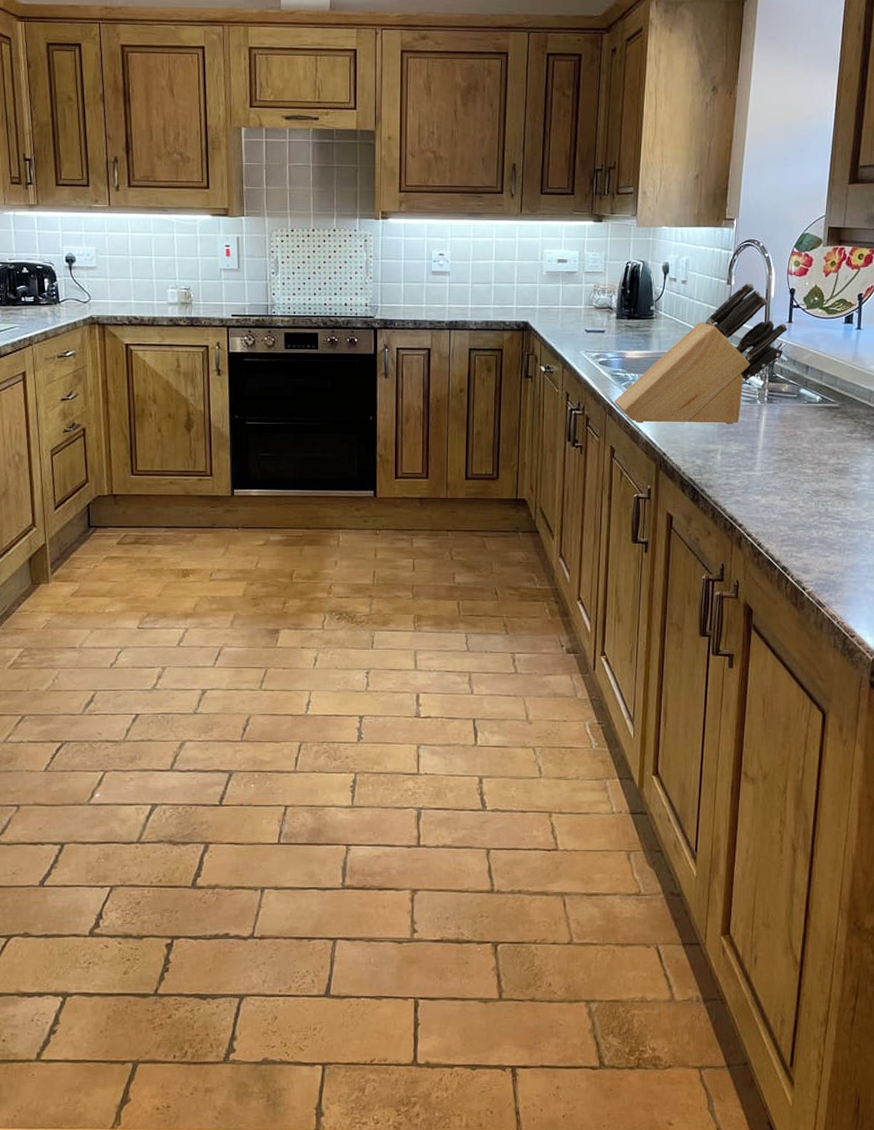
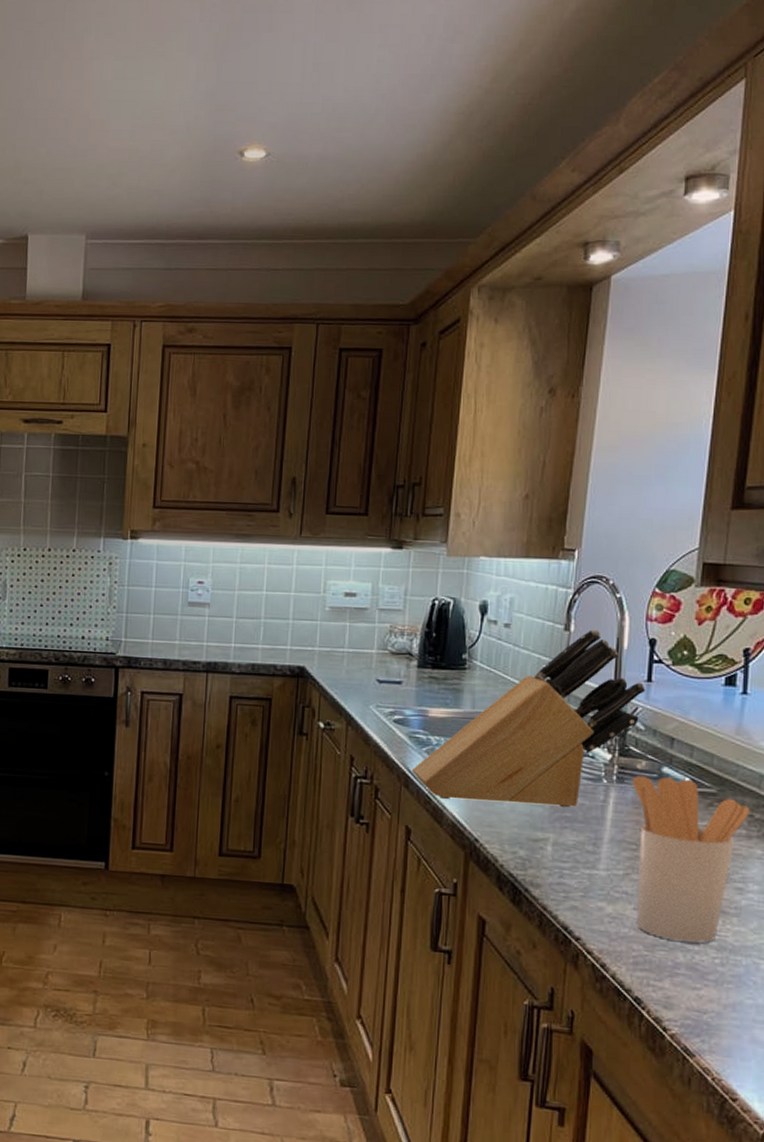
utensil holder: none [778,396,863,521] -> present [632,775,751,943]

